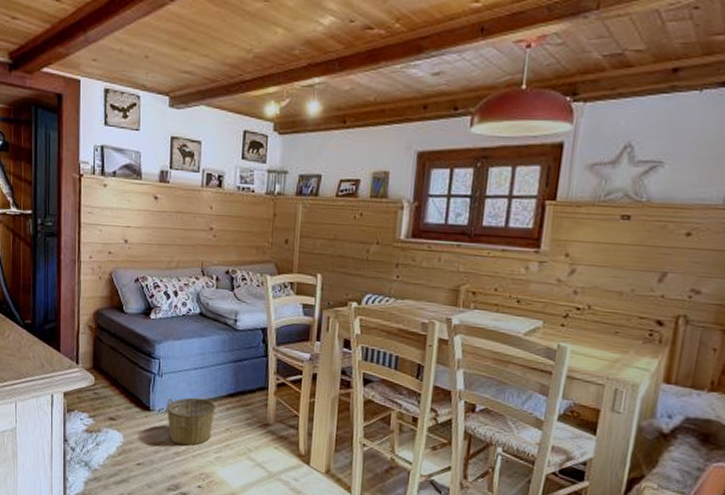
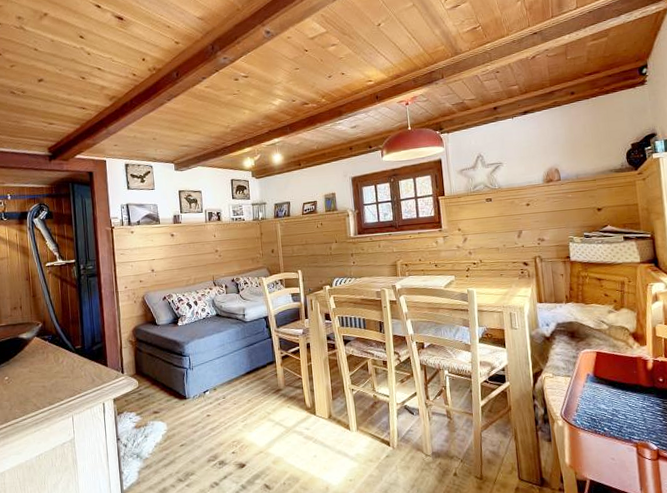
basket: present [167,397,216,446] -> none [199,380,238,422]

